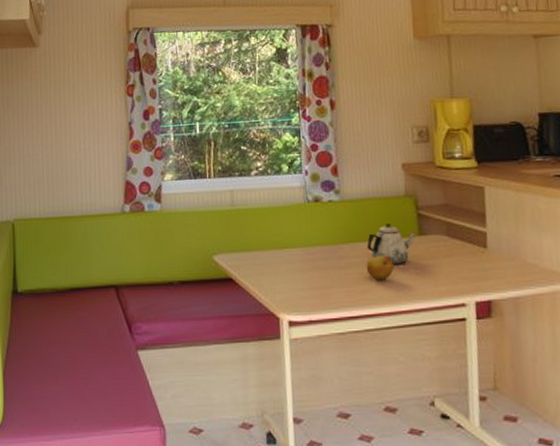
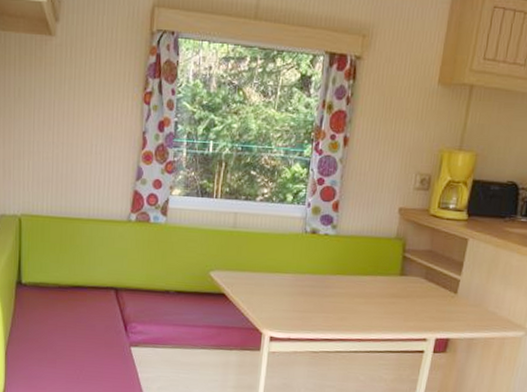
teapot: present [366,224,417,265] -> none [351,262,398,299]
fruit: present [366,255,394,281] -> none [347,289,373,311]

